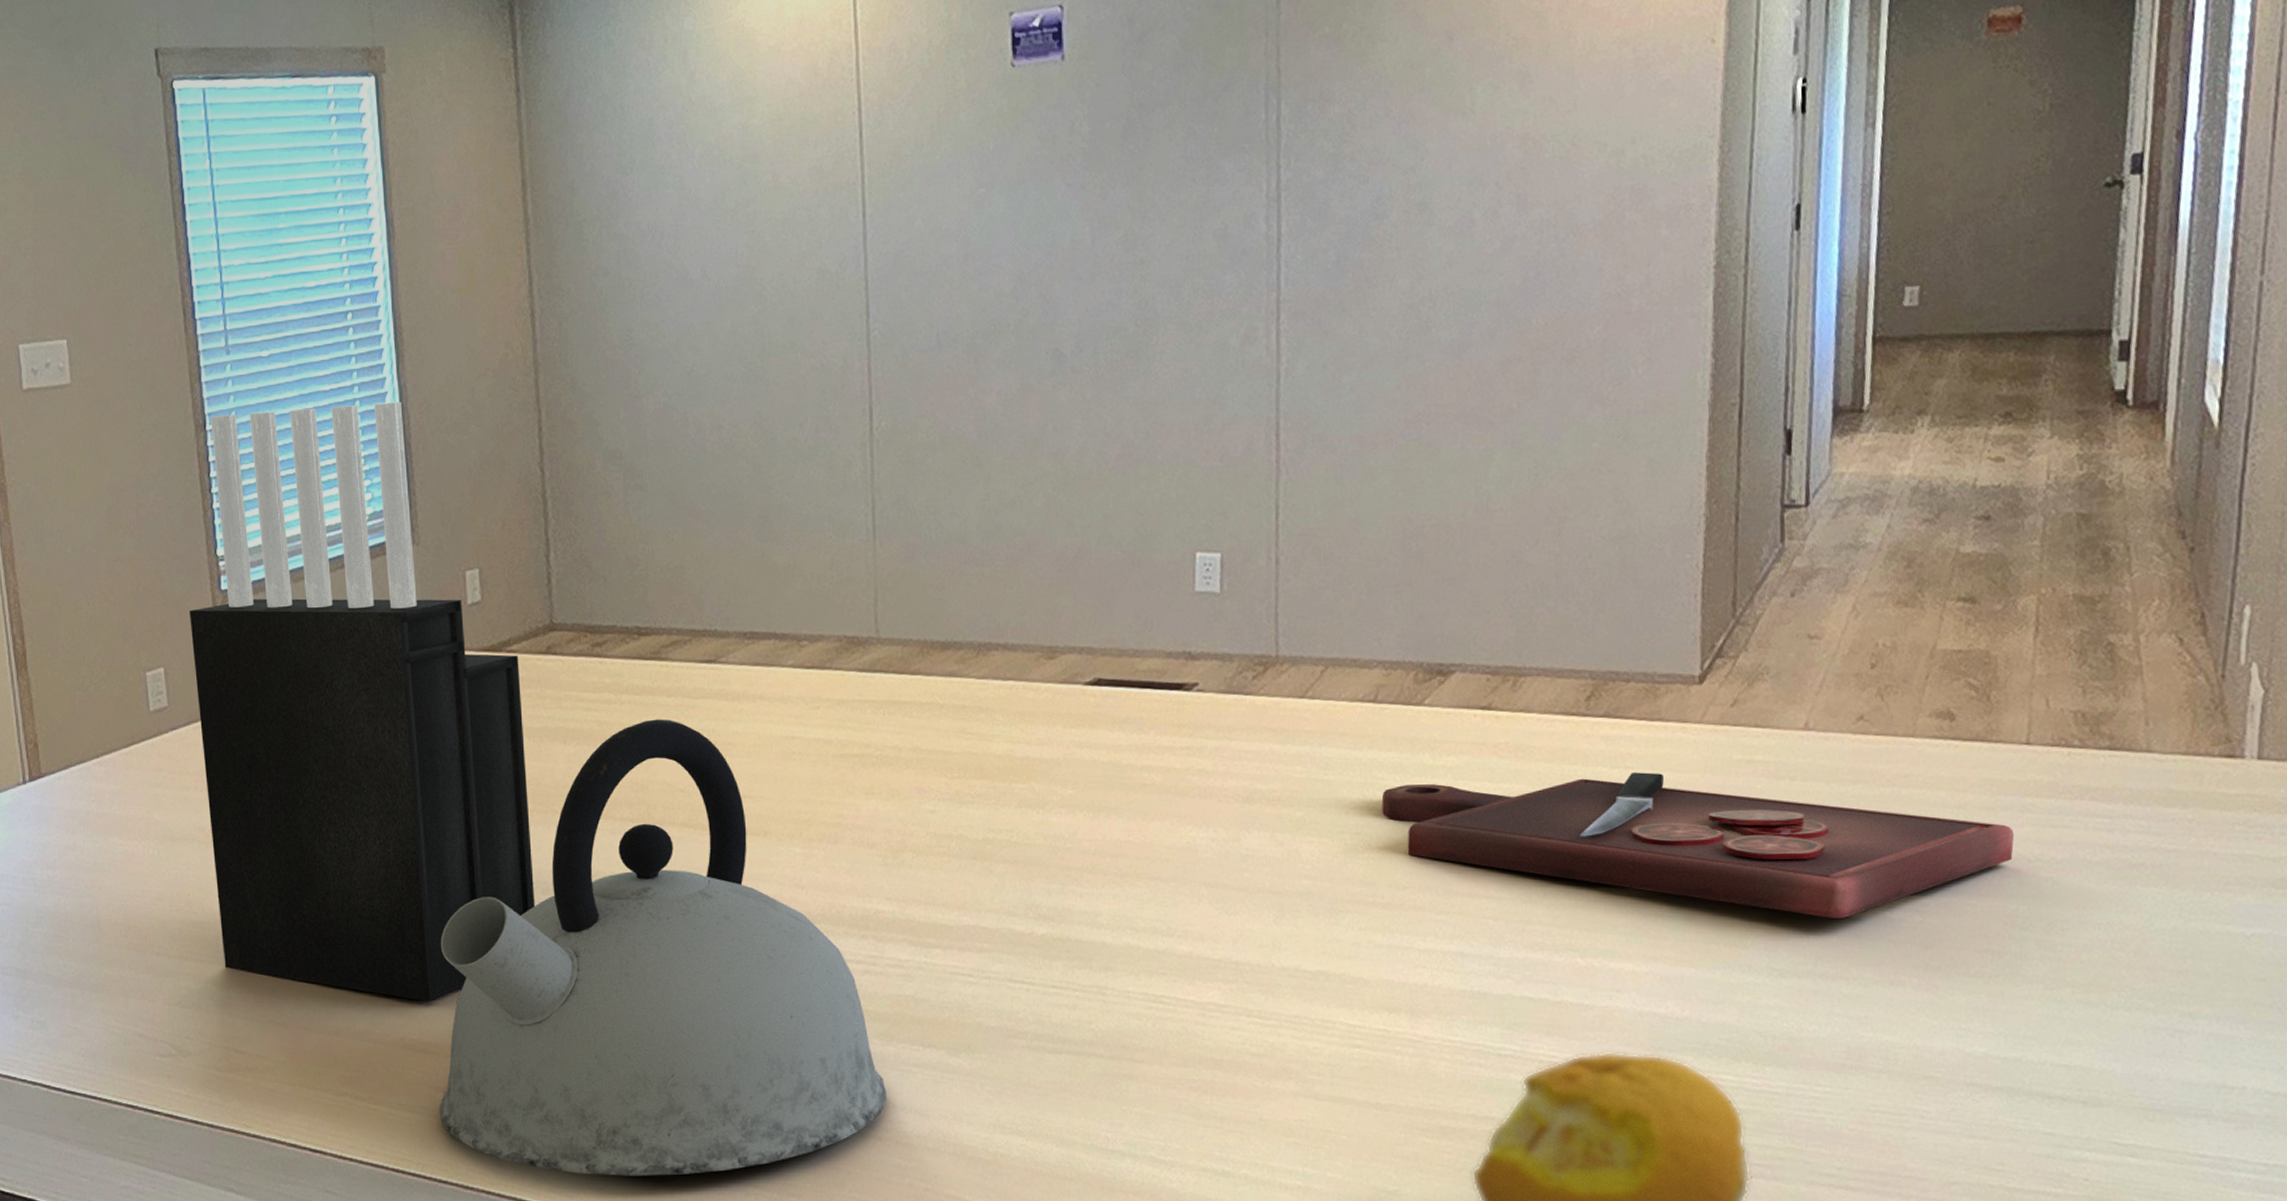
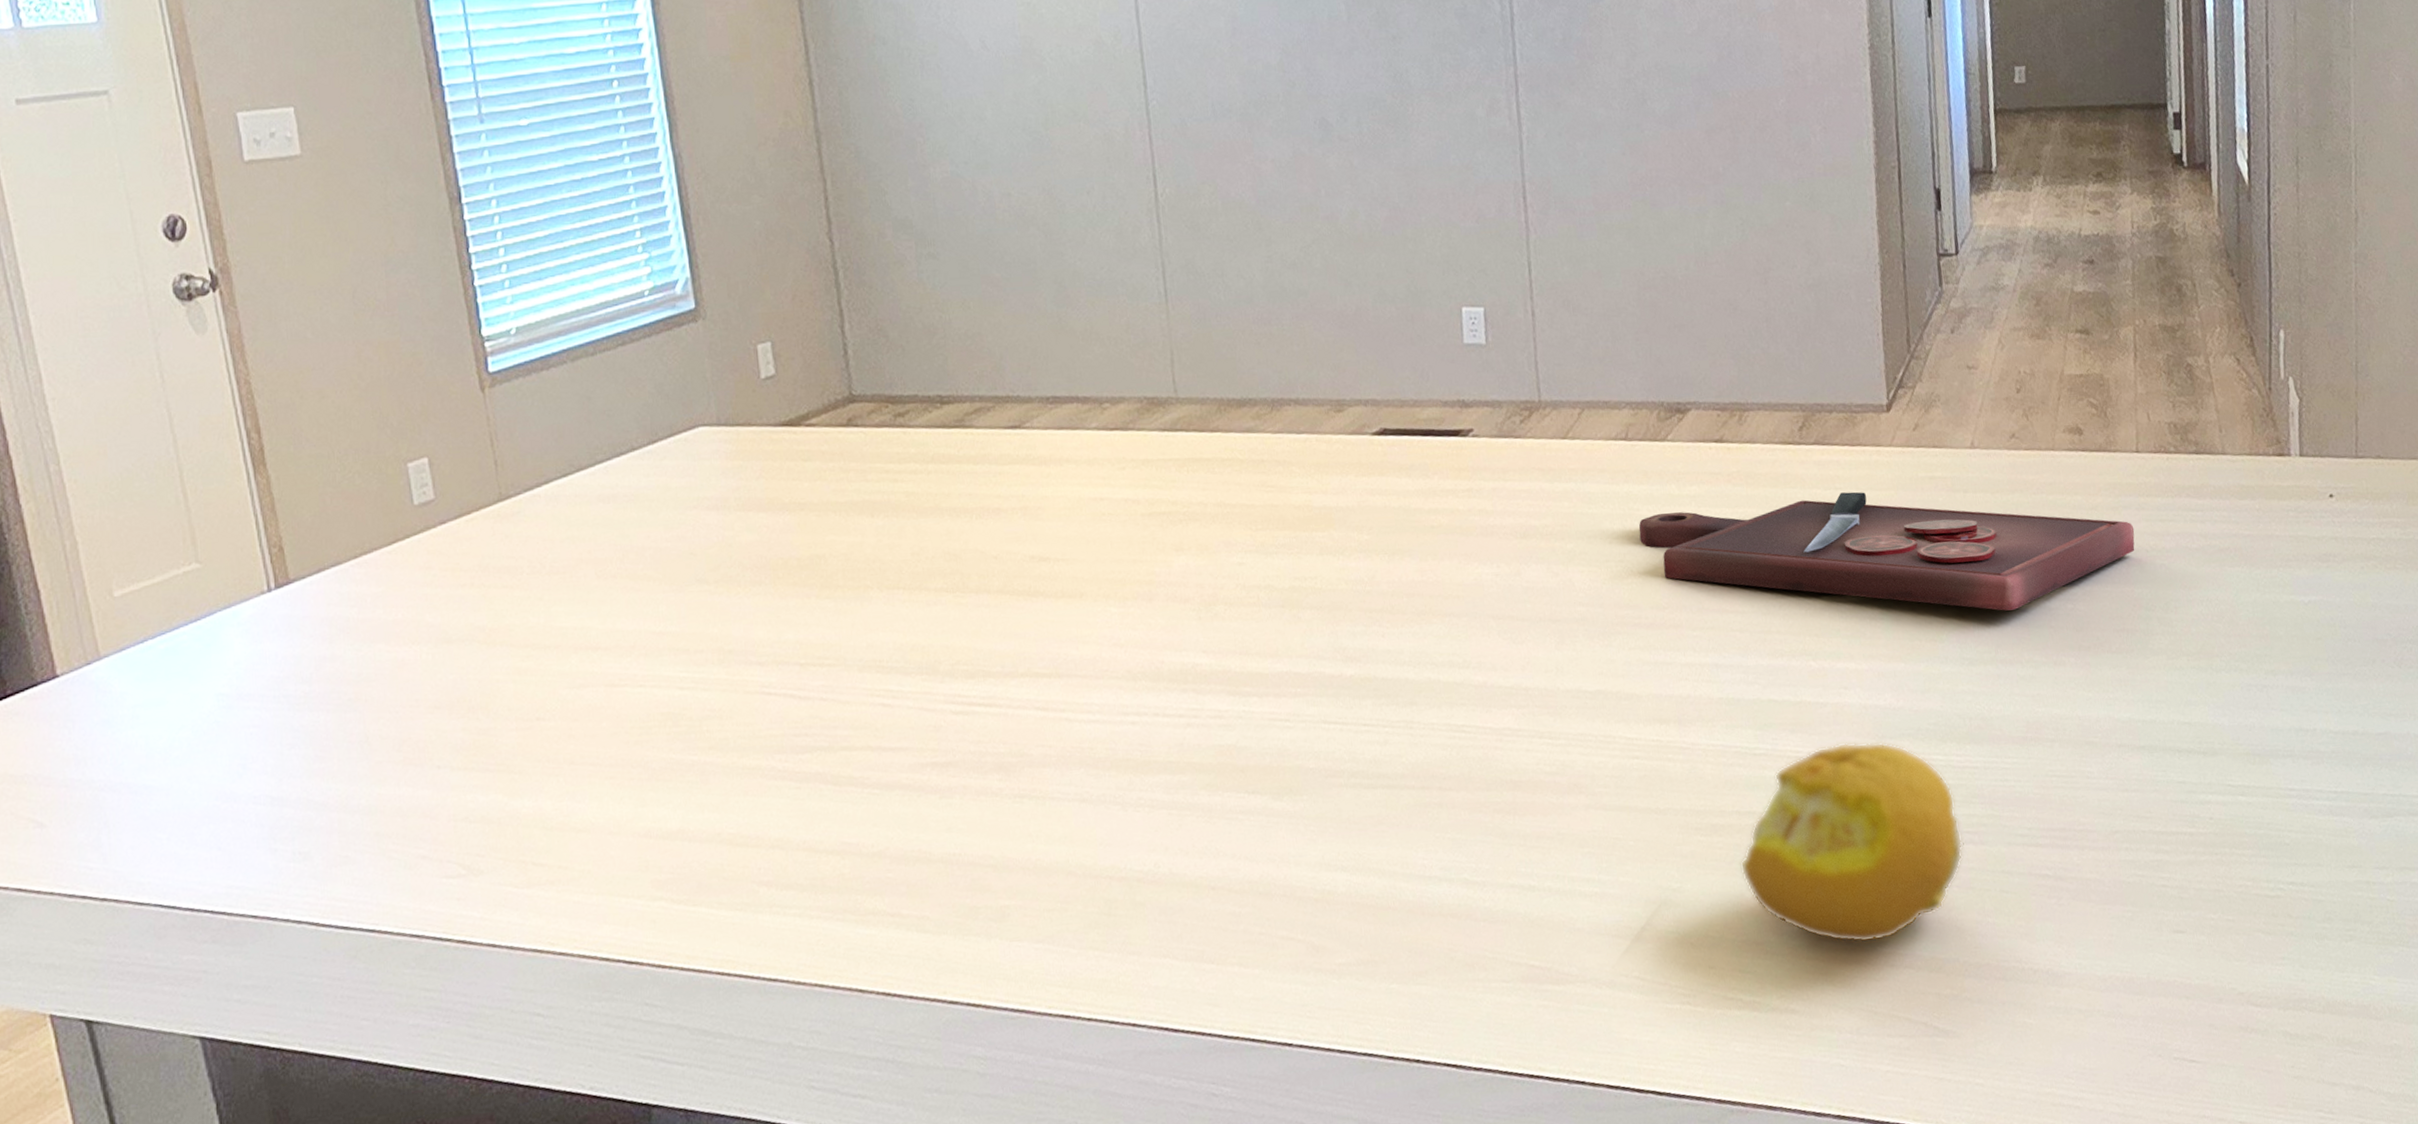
knife block: present [189,401,535,1002] -> none [453,172,853,793]
kettle: present [439,719,887,1176] -> none [754,486,1217,956]

